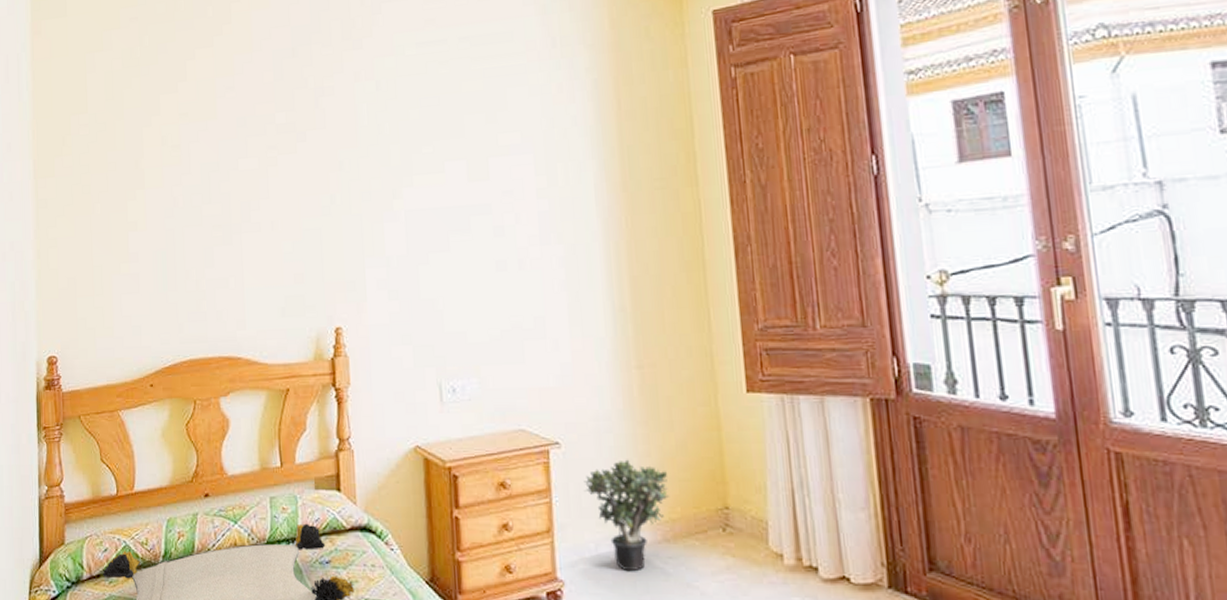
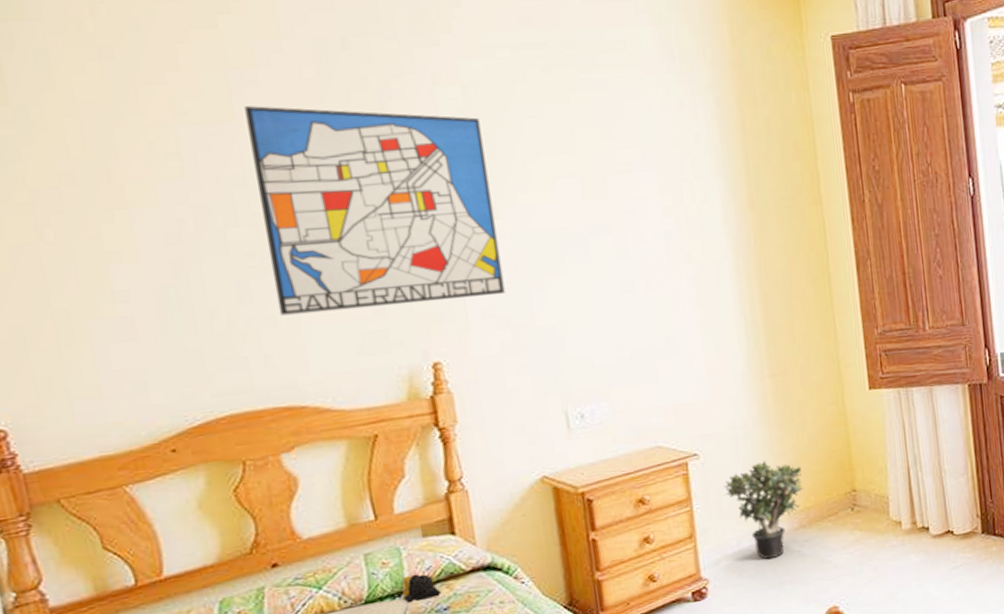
wall art: none [224,106,397,279] -> present [244,106,505,316]

